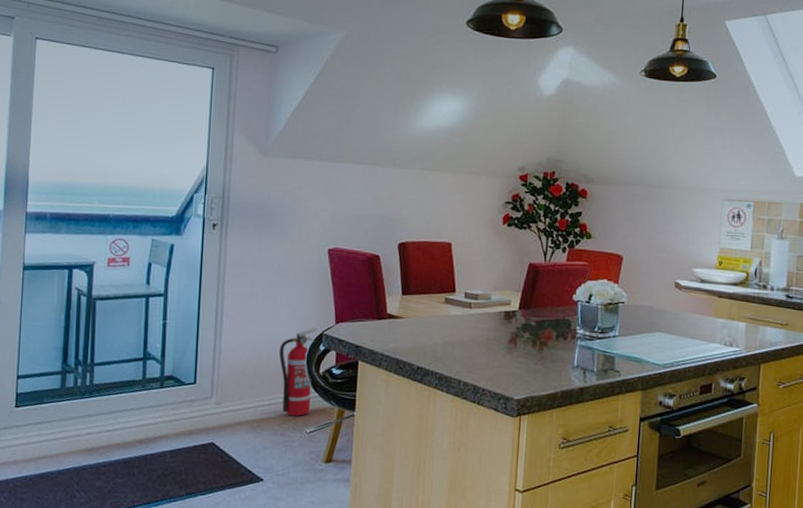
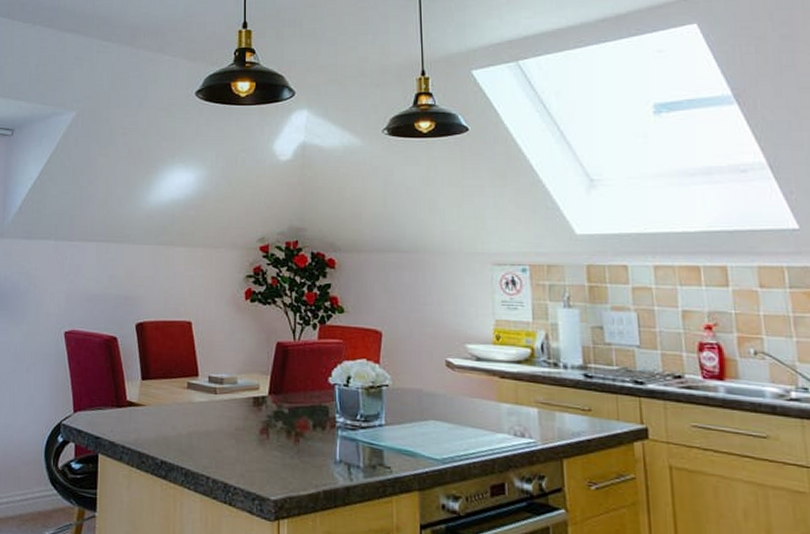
fire extinguisher: present [279,328,317,416] -> none [16,417,55,517]

